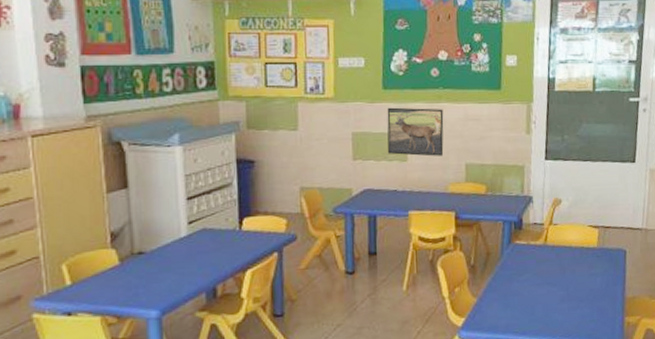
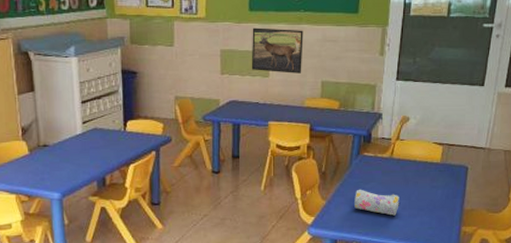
pencil case: none [508,282,558,310] -> present [354,189,400,216]

